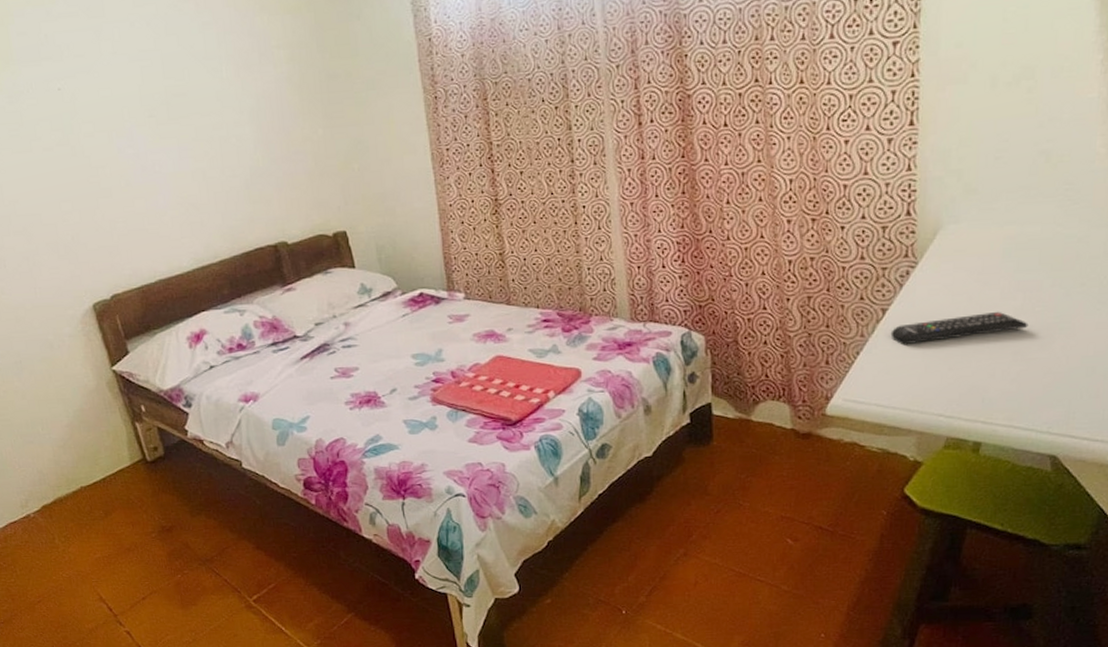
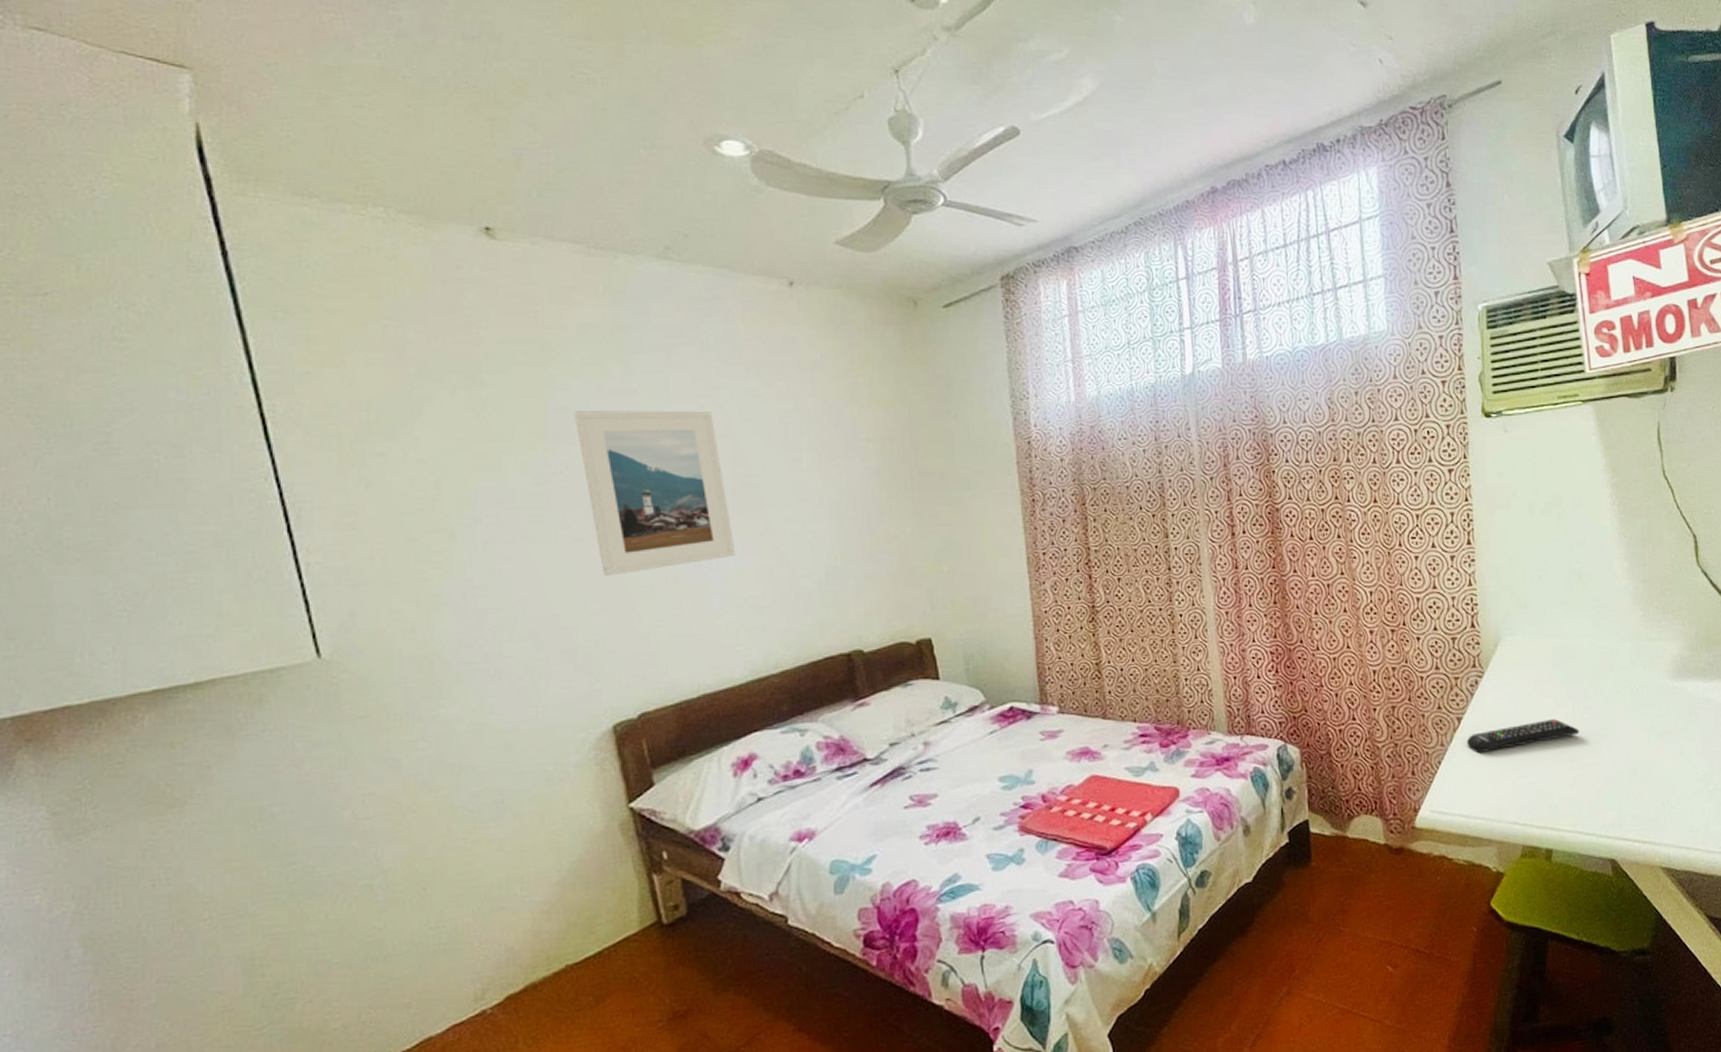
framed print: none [31,28,174,180] -> present [575,410,736,576]

